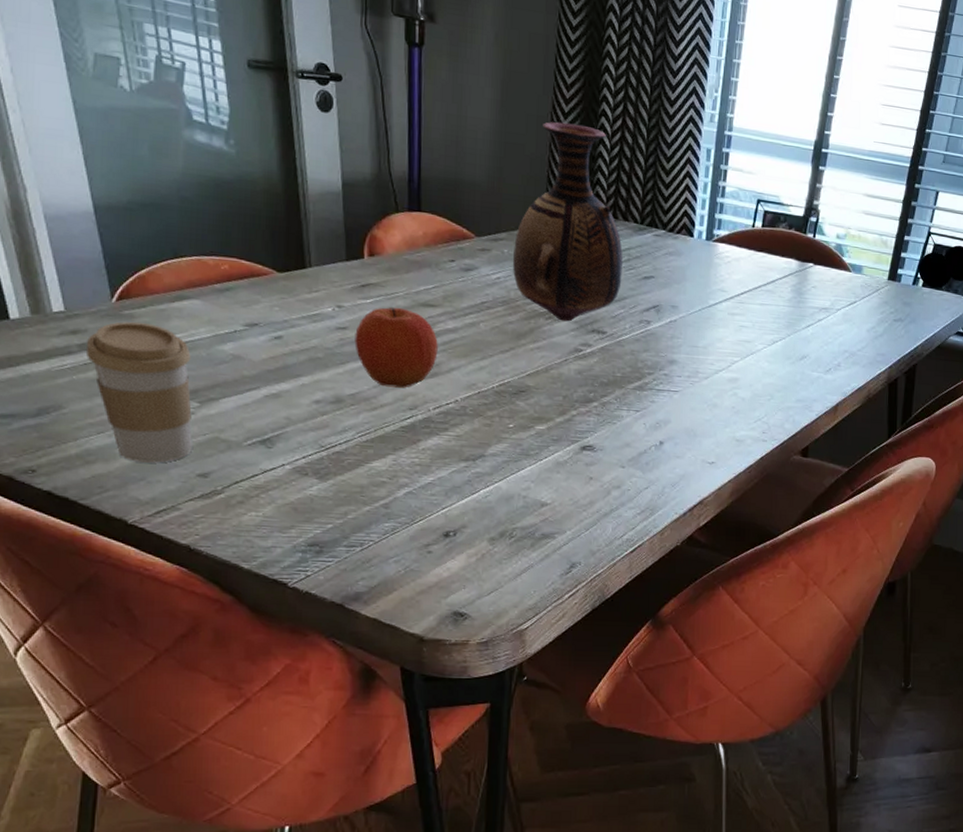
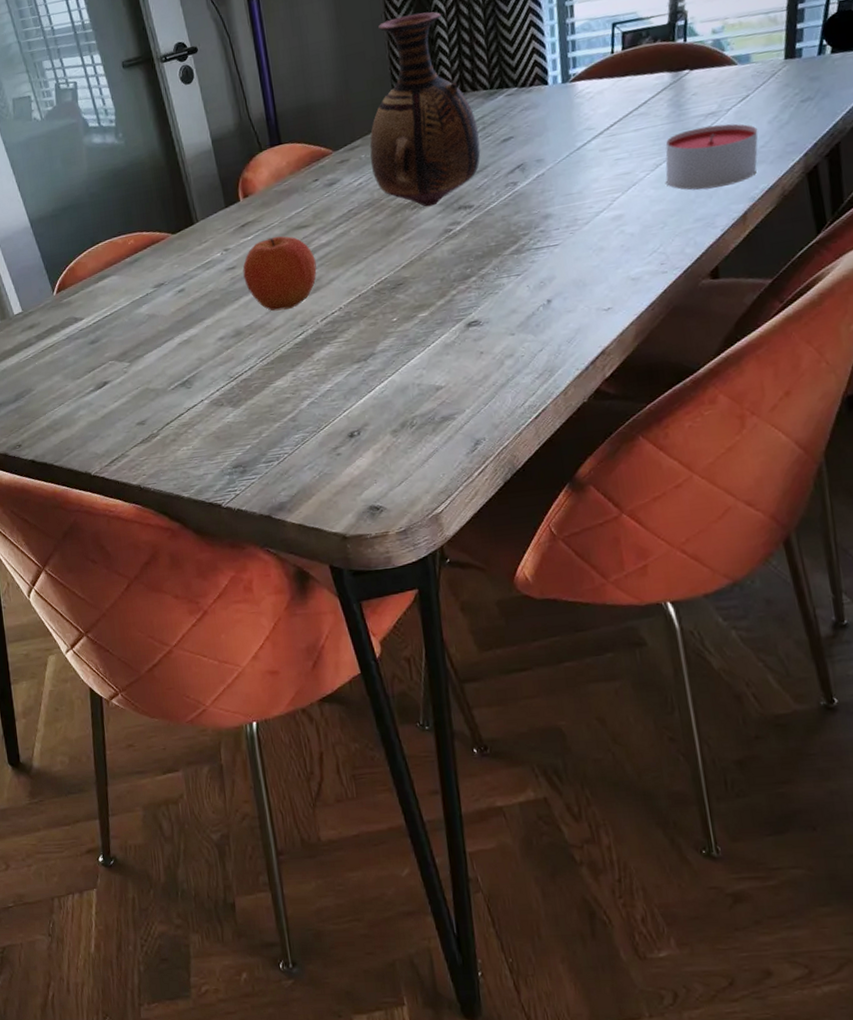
coffee cup: present [87,321,192,463] -> none [41,305,130,423]
candle: none [779,317,858,377] -> present [665,123,758,191]

